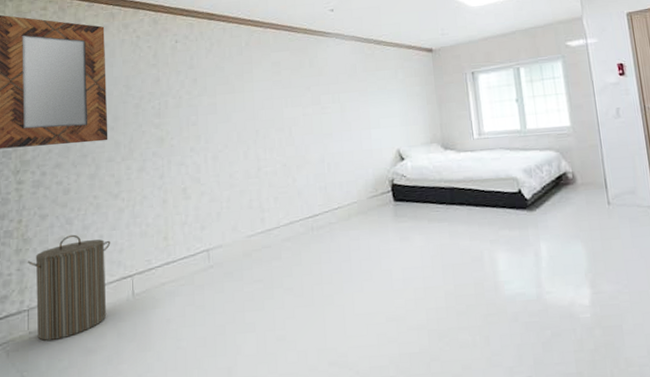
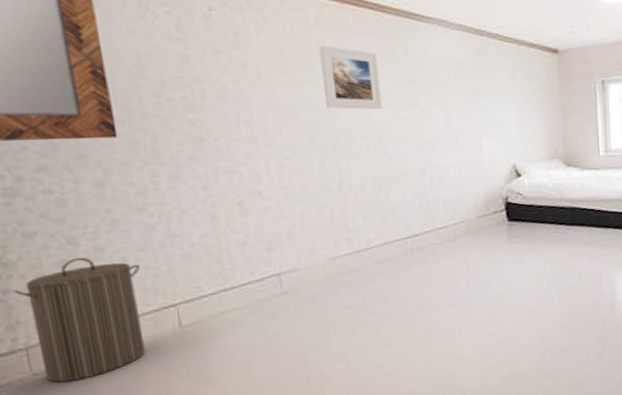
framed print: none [248,60,293,110] -> present [319,45,383,110]

